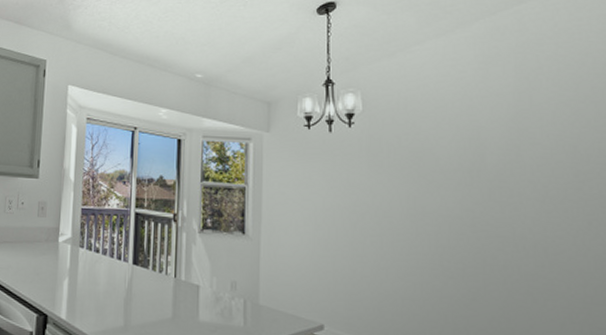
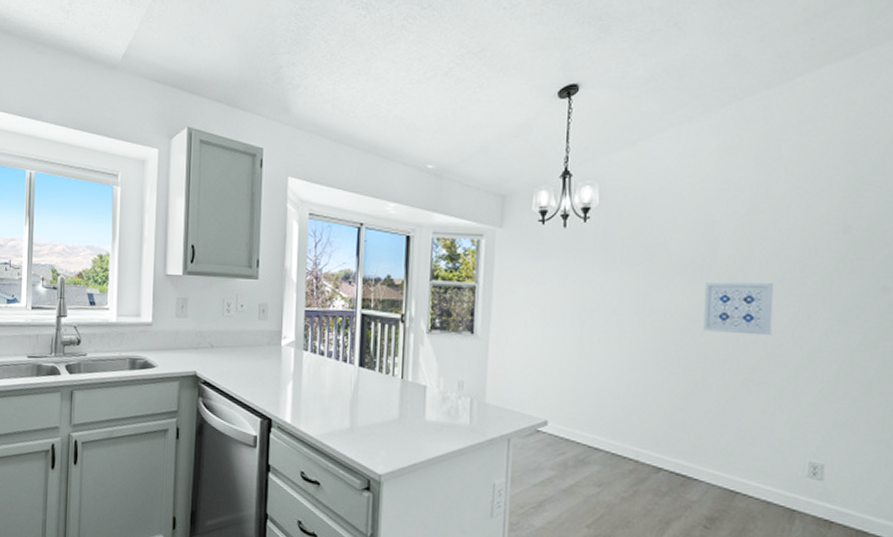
wall art: none [475,186,552,242] -> present [703,282,774,336]

